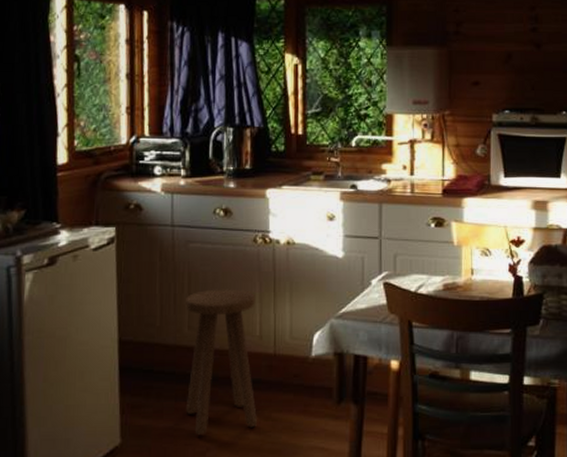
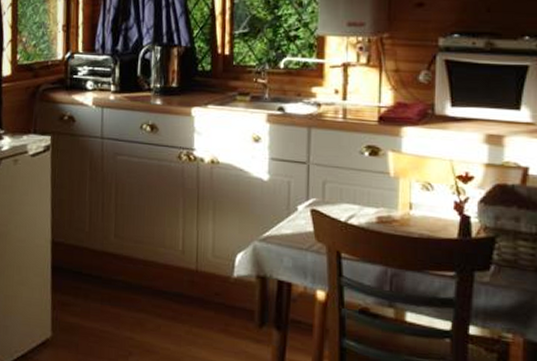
stool: present [185,289,258,436] -> none [111,201,179,340]

